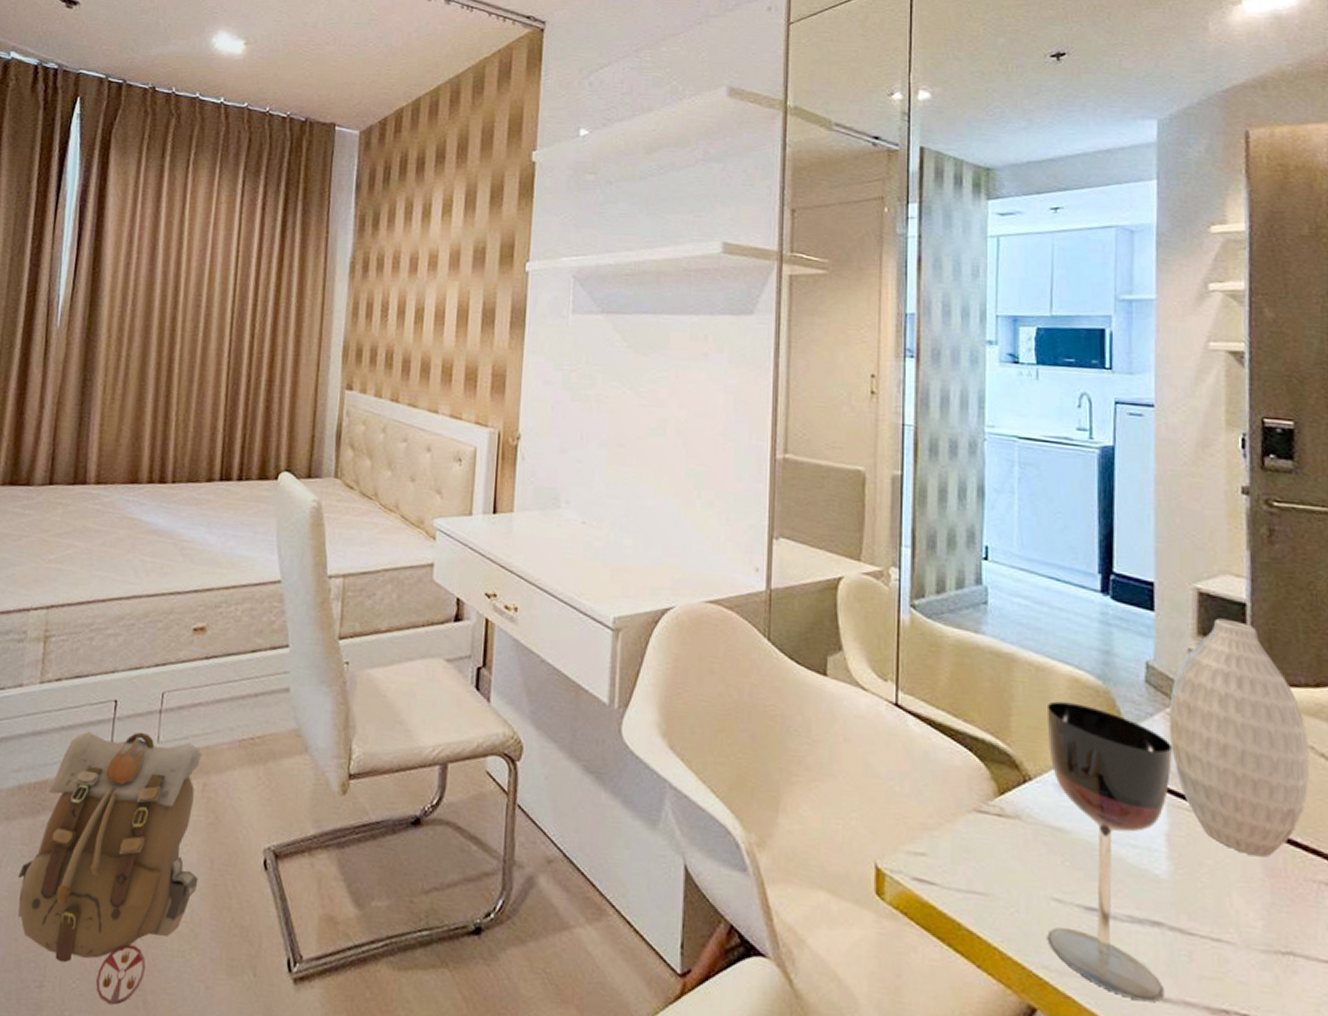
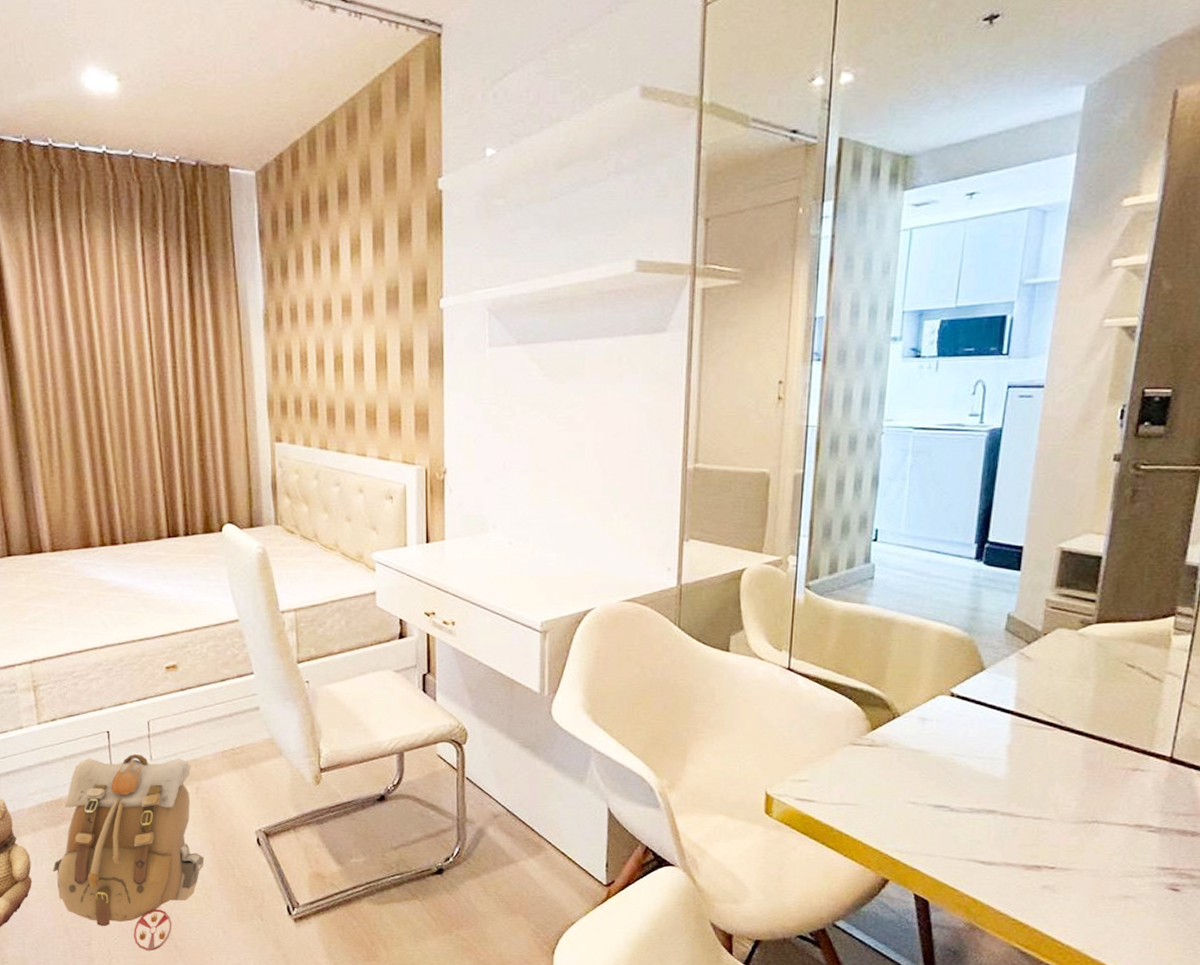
wineglass: present [1046,701,1172,1002] -> none [902,653,1021,867]
vase: present [1168,618,1310,858] -> none [1019,571,1138,755]

